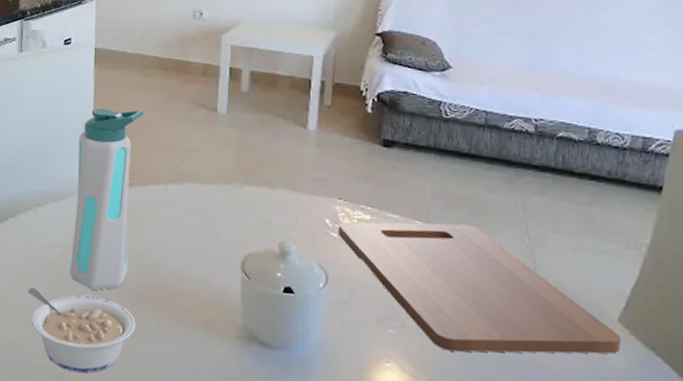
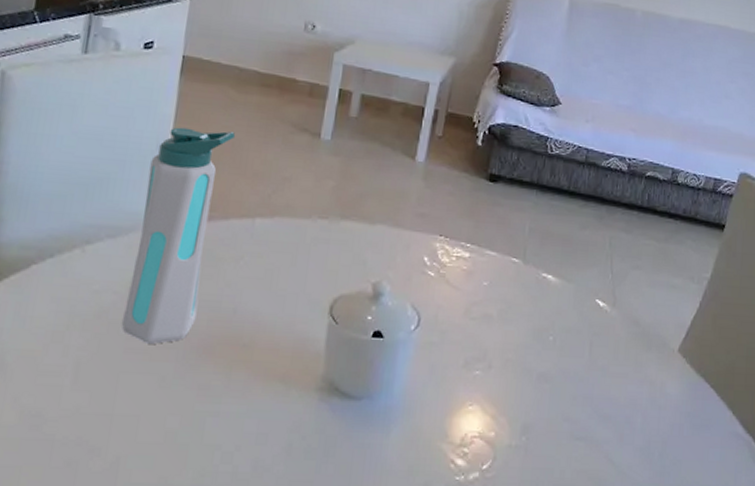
legume: present [28,287,136,373] -> none [62,343,200,445]
cutting board: present [338,221,621,354] -> none [435,259,679,390]

